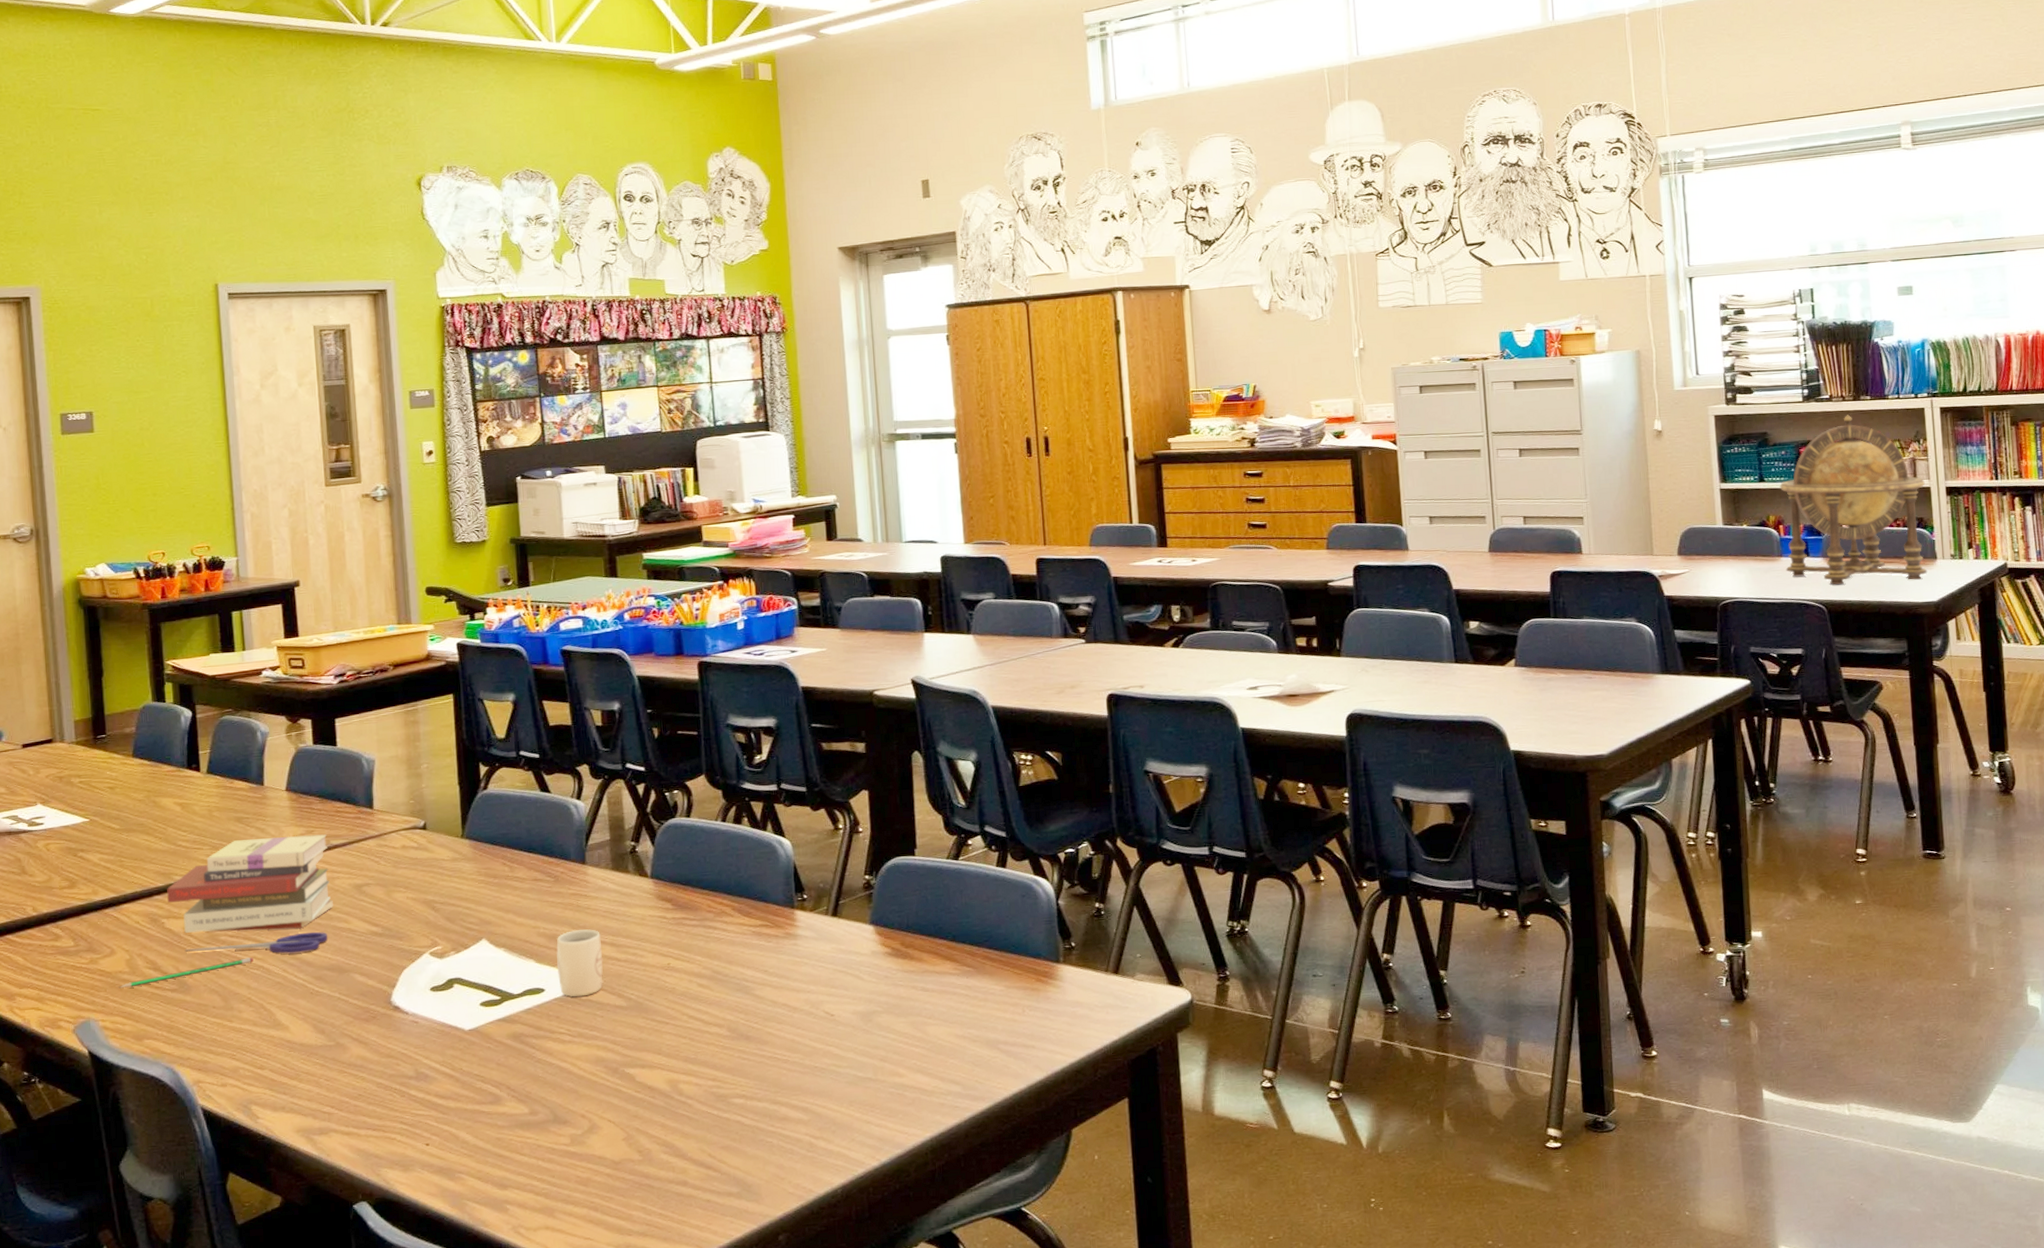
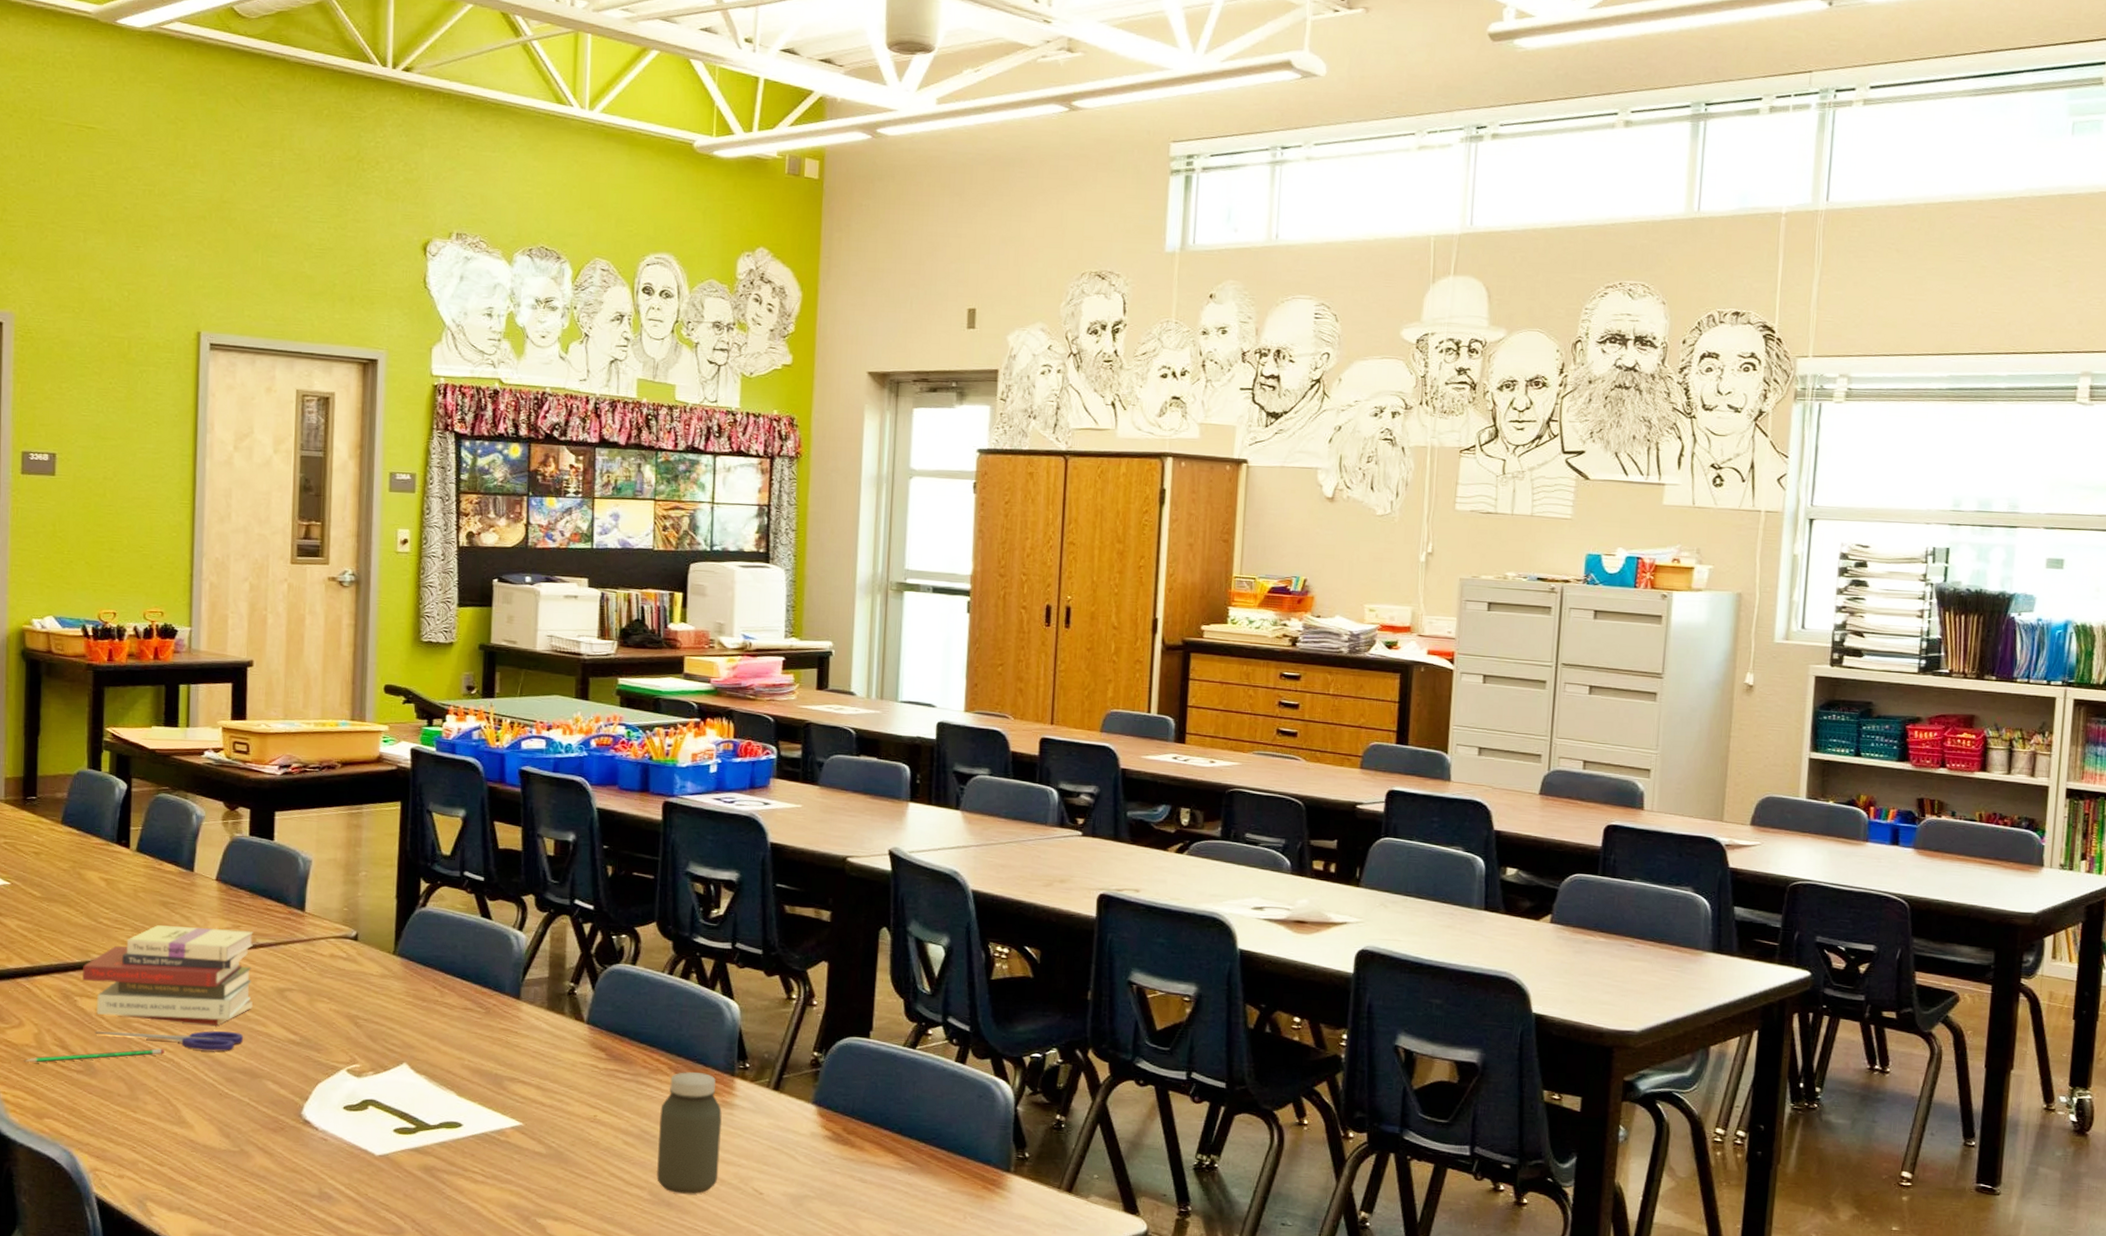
mug: present [556,929,604,997] -> none [478,1067,528,1137]
jar: none [729,909,791,1026] -> present [657,1072,722,1194]
globe: present [1779,415,1928,585] -> none [1870,694,2044,887]

